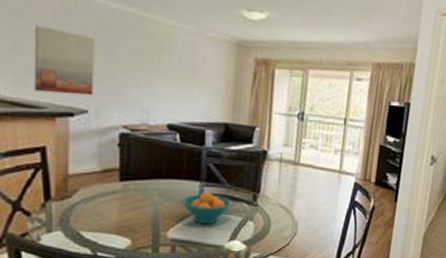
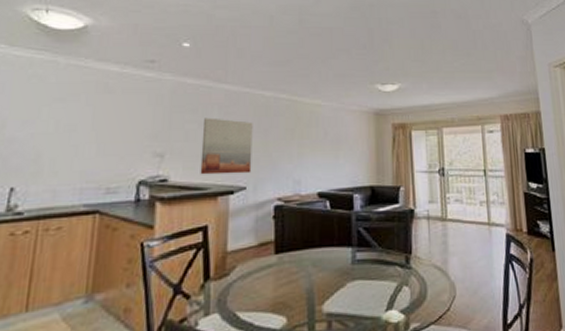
fruit bowl: present [181,192,232,225] -> none [334,258,385,294]

